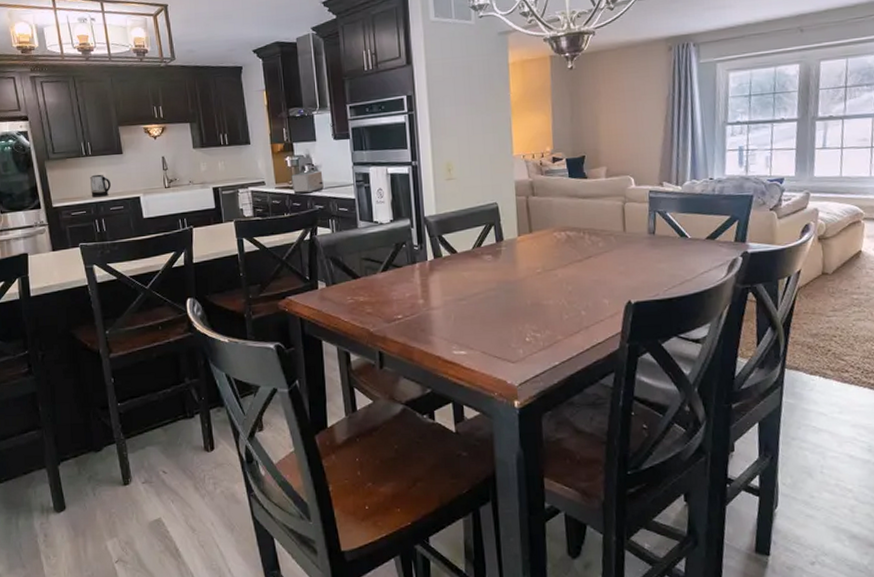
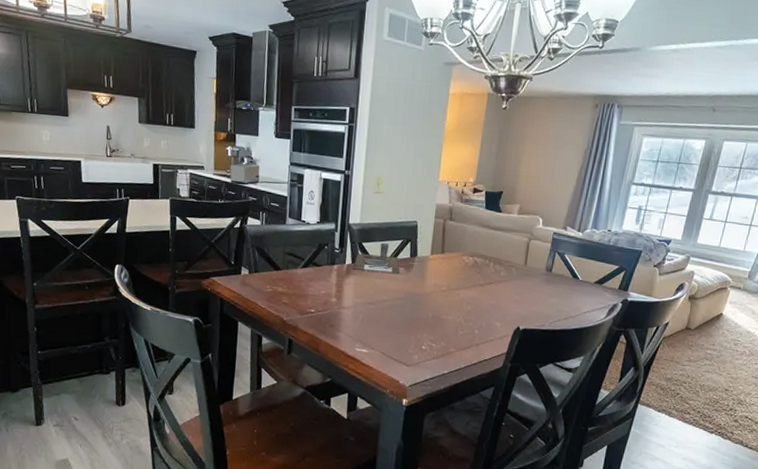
kettle: present [89,174,111,197] -> none [32,132,53,155]
place setting: none [436,231,487,265] -> present [353,242,400,273]

